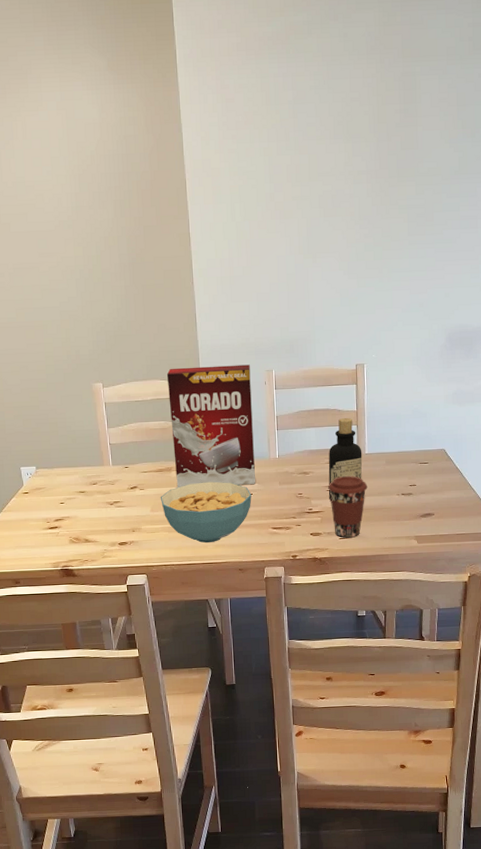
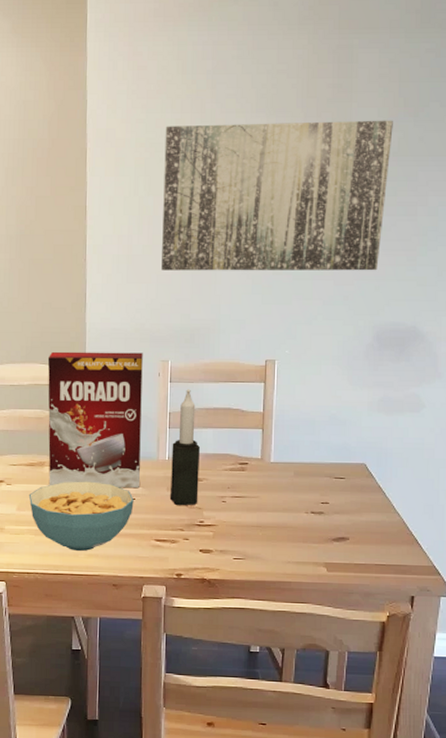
wall art: none [255,141,454,289] -> present [161,120,393,271]
candle: none [281,394,307,496] -> present [170,389,200,505]
bottle: present [328,418,363,501] -> none [225,420,267,514]
coffee cup: present [328,476,368,538] -> none [224,486,271,559]

